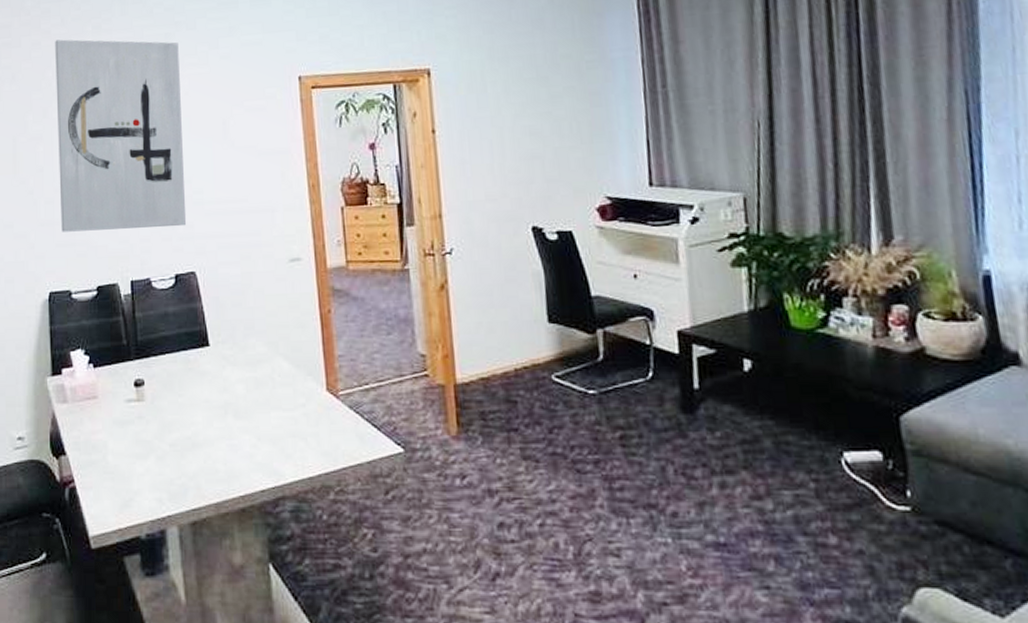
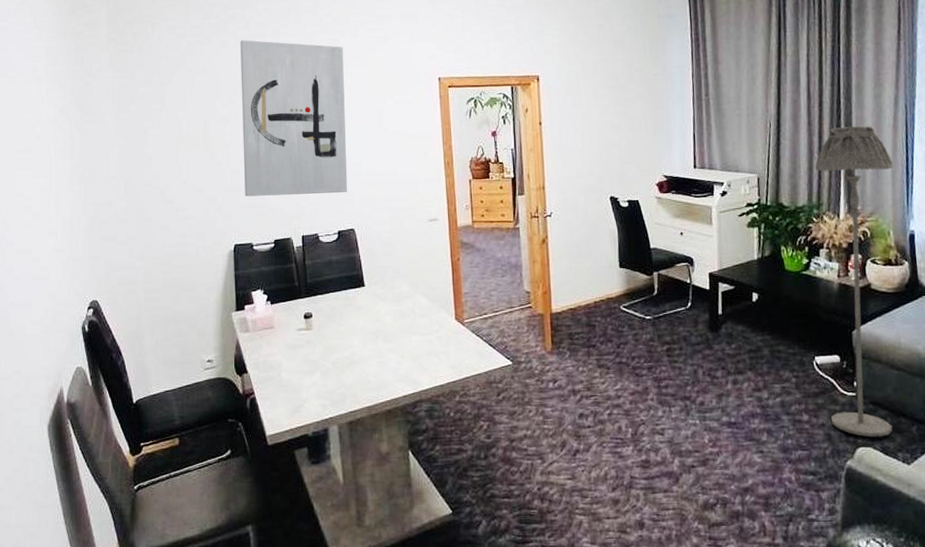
floor lamp: none [829,121,973,574] -> present [815,125,894,437]

